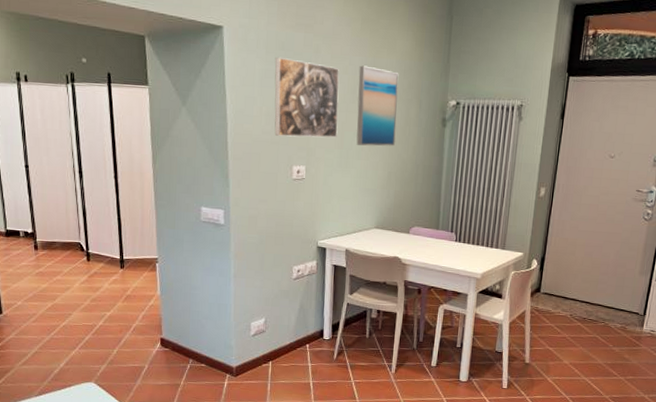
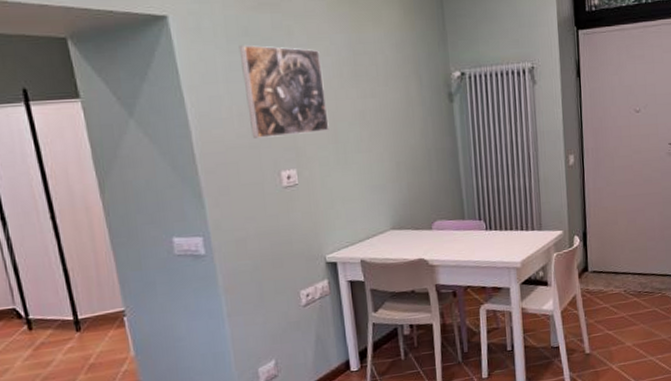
wall art: present [356,65,399,146] -> none [342,43,399,136]

